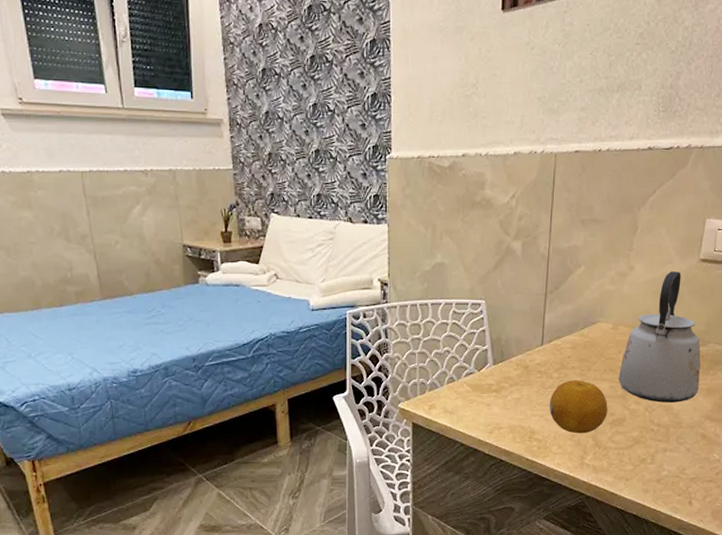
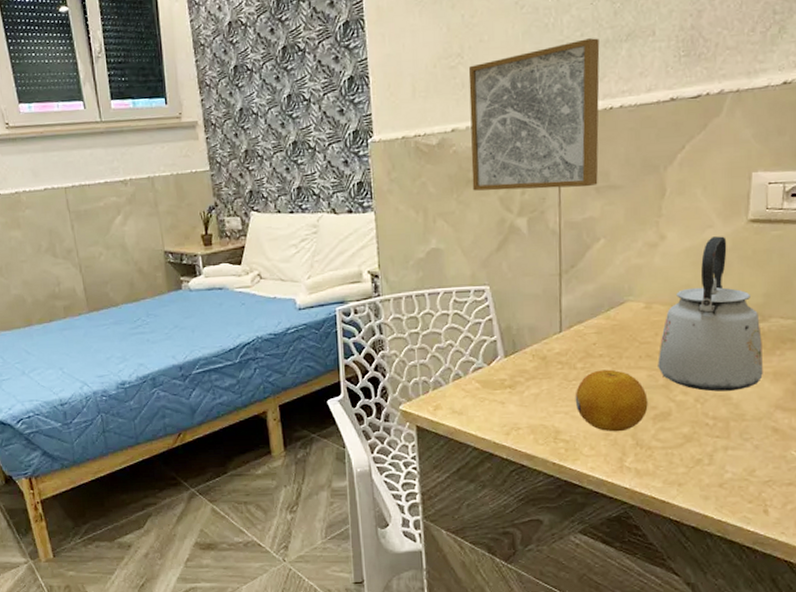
wall art: none [477,85,595,219] -> present [468,38,600,191]

